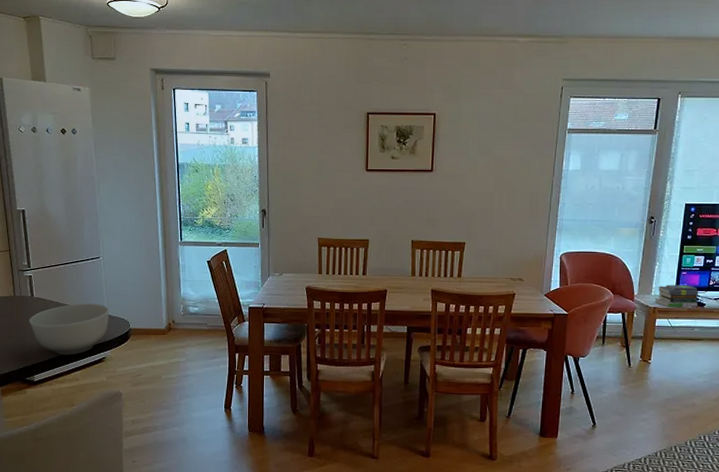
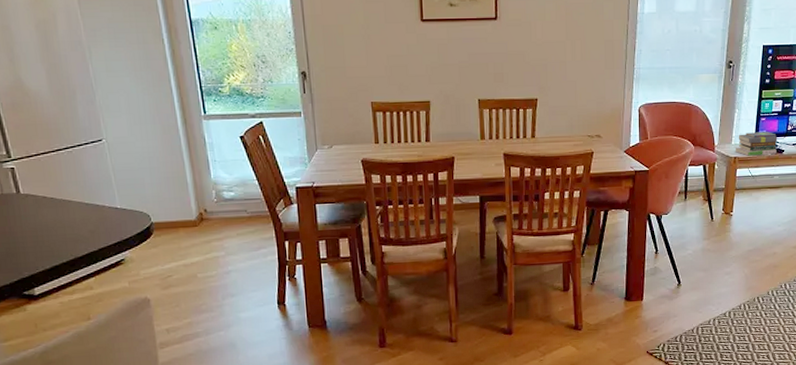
bowl: present [29,303,109,355] -> none [18,196,124,261]

